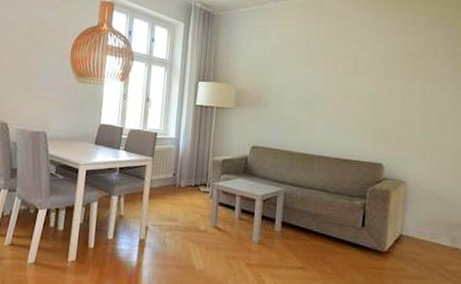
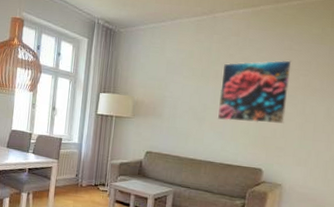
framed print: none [329,43,408,113] -> present [217,60,292,124]

